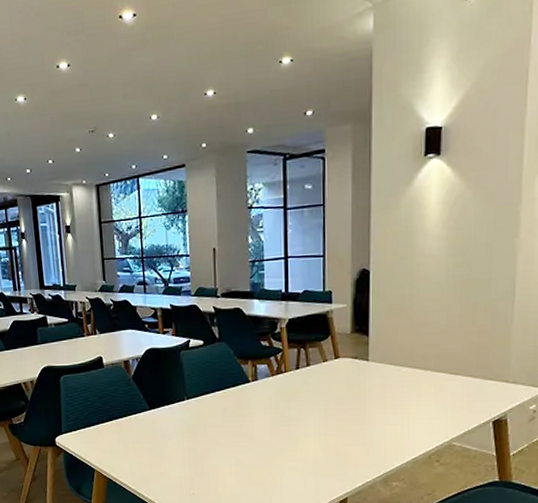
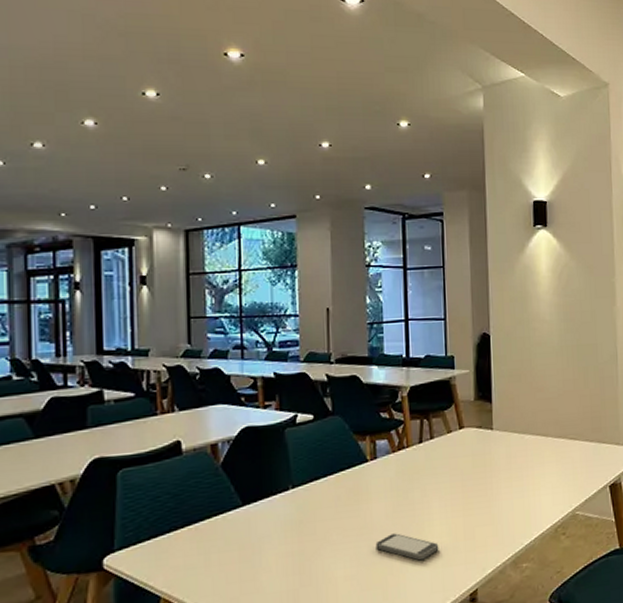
smartphone: none [256,443,313,468] -> present [375,533,439,561]

